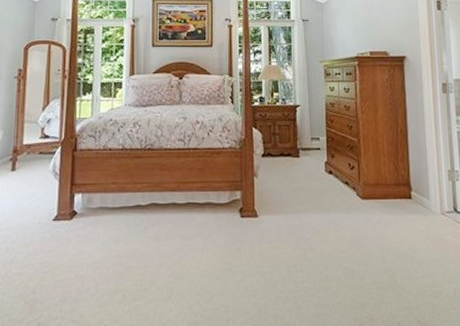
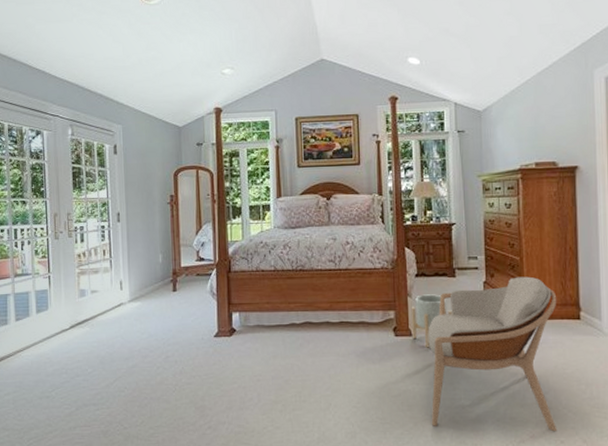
planter: none [257,174,296,229] -> present [411,294,453,348]
armchair: none [273,157,394,313] -> present [428,276,557,432]

